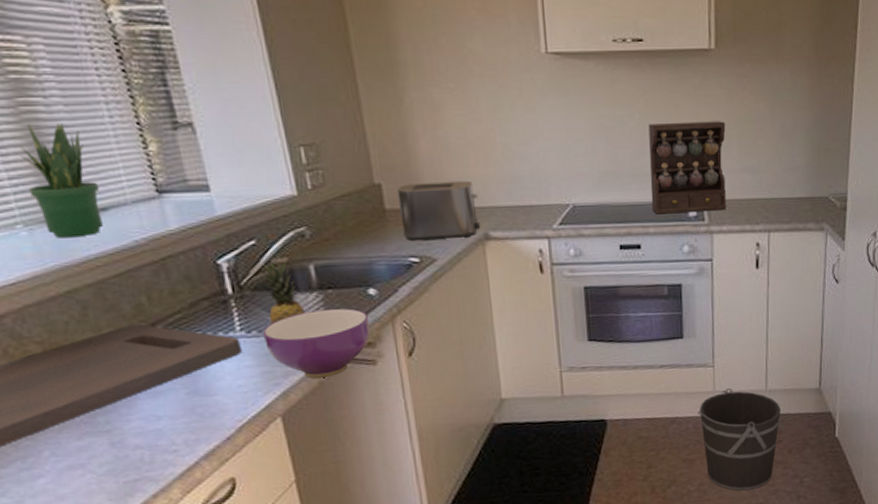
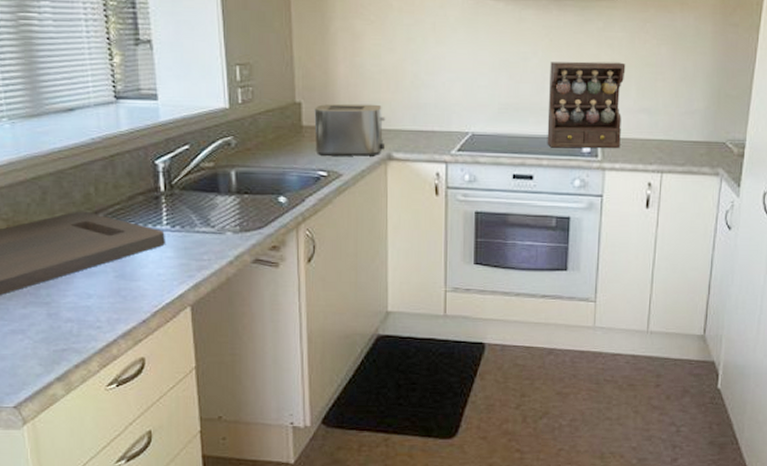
planter: present [19,123,103,238] -> none [14,34,71,132]
fruit: present [260,261,305,325] -> none [189,165,223,222]
bowl: present [262,308,370,379] -> none [184,211,276,275]
bucket: present [697,388,781,491] -> none [576,325,661,432]

